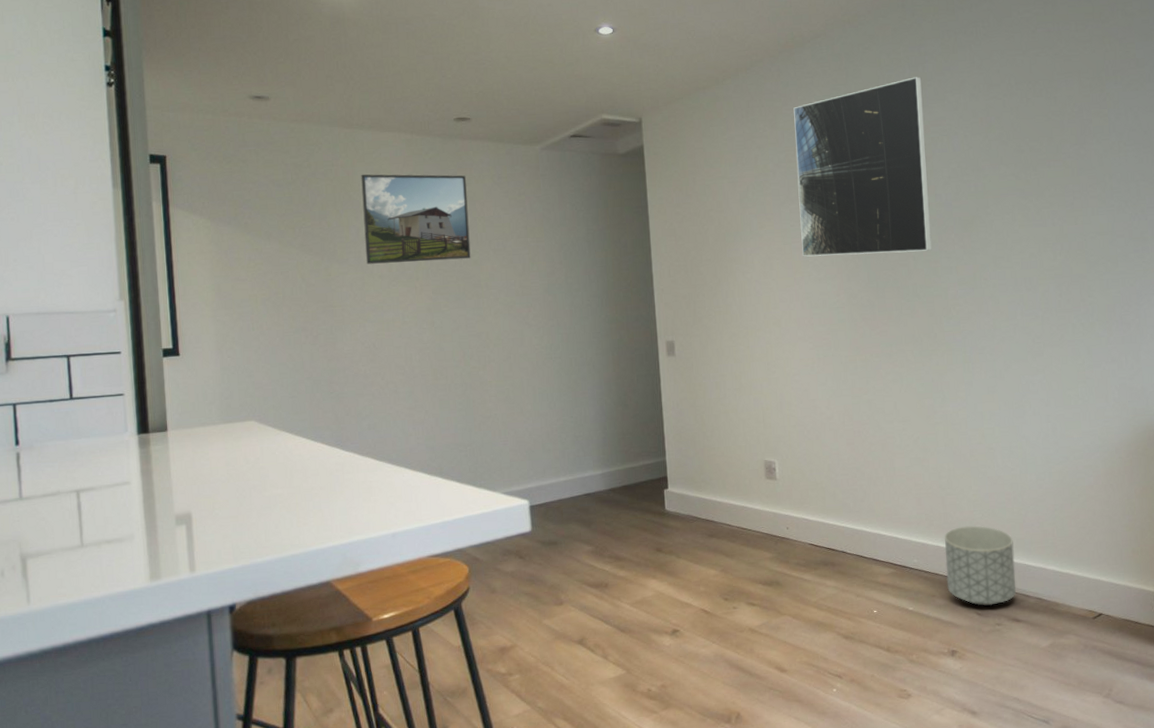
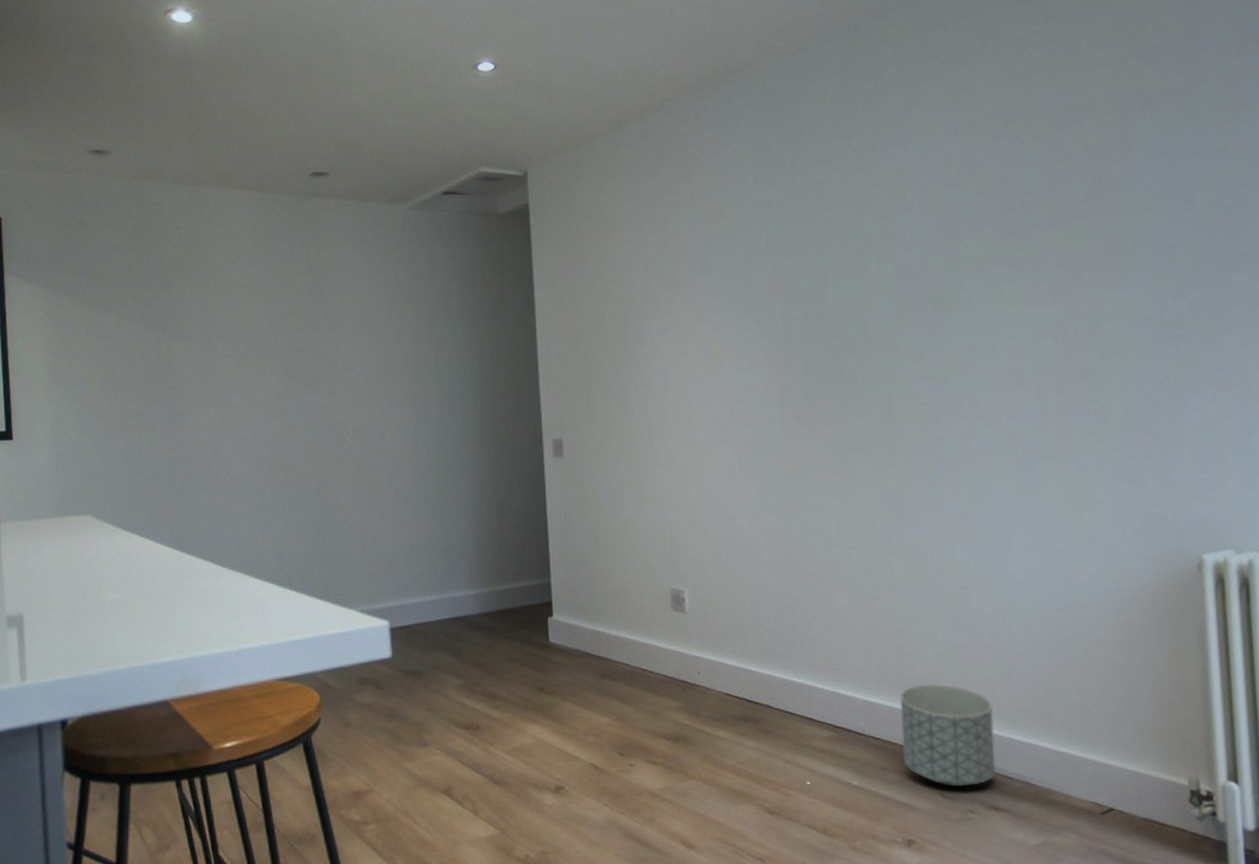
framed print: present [361,174,471,264] -> none [206,238,327,342]
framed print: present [793,76,932,257] -> none [713,115,889,340]

